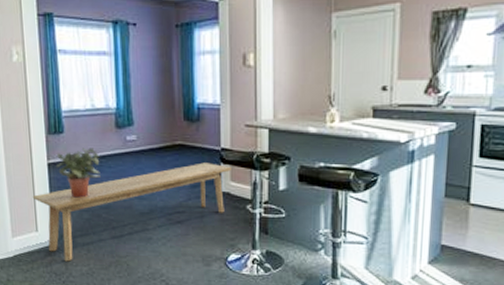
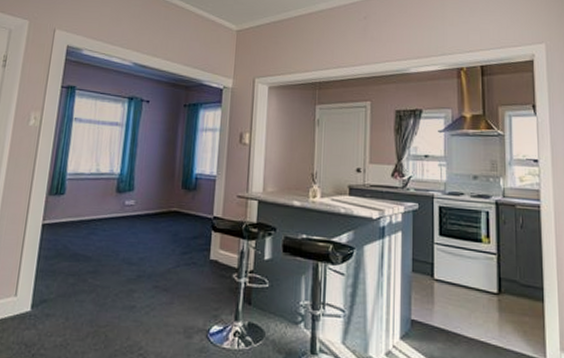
bench: present [32,162,231,262] -> none [19,229,221,331]
potted plant: present [55,148,101,198] -> none [49,210,97,261]

